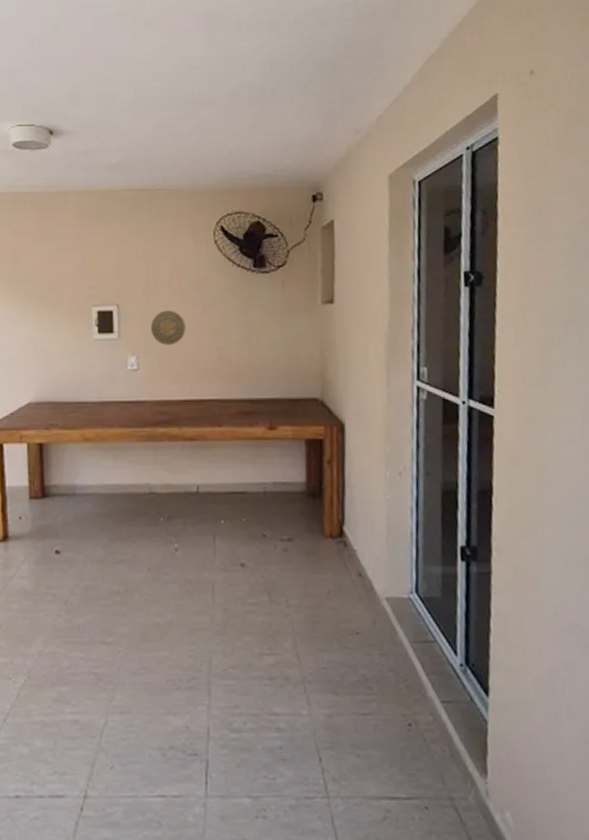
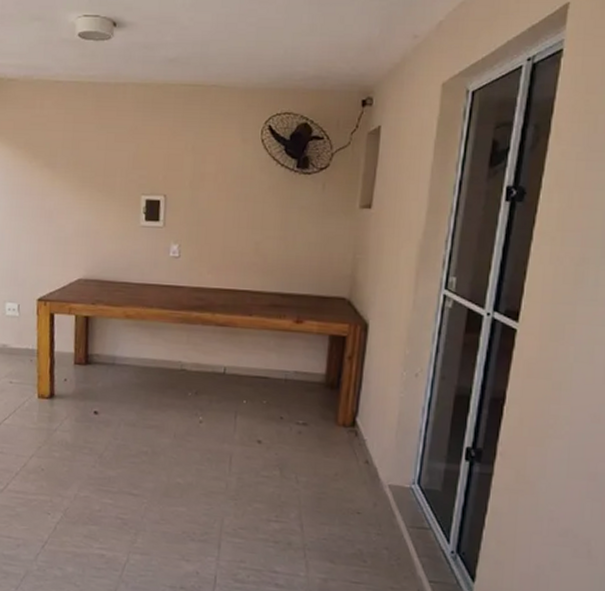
decorative plate: present [150,310,185,345] -> none [193,203,227,236]

